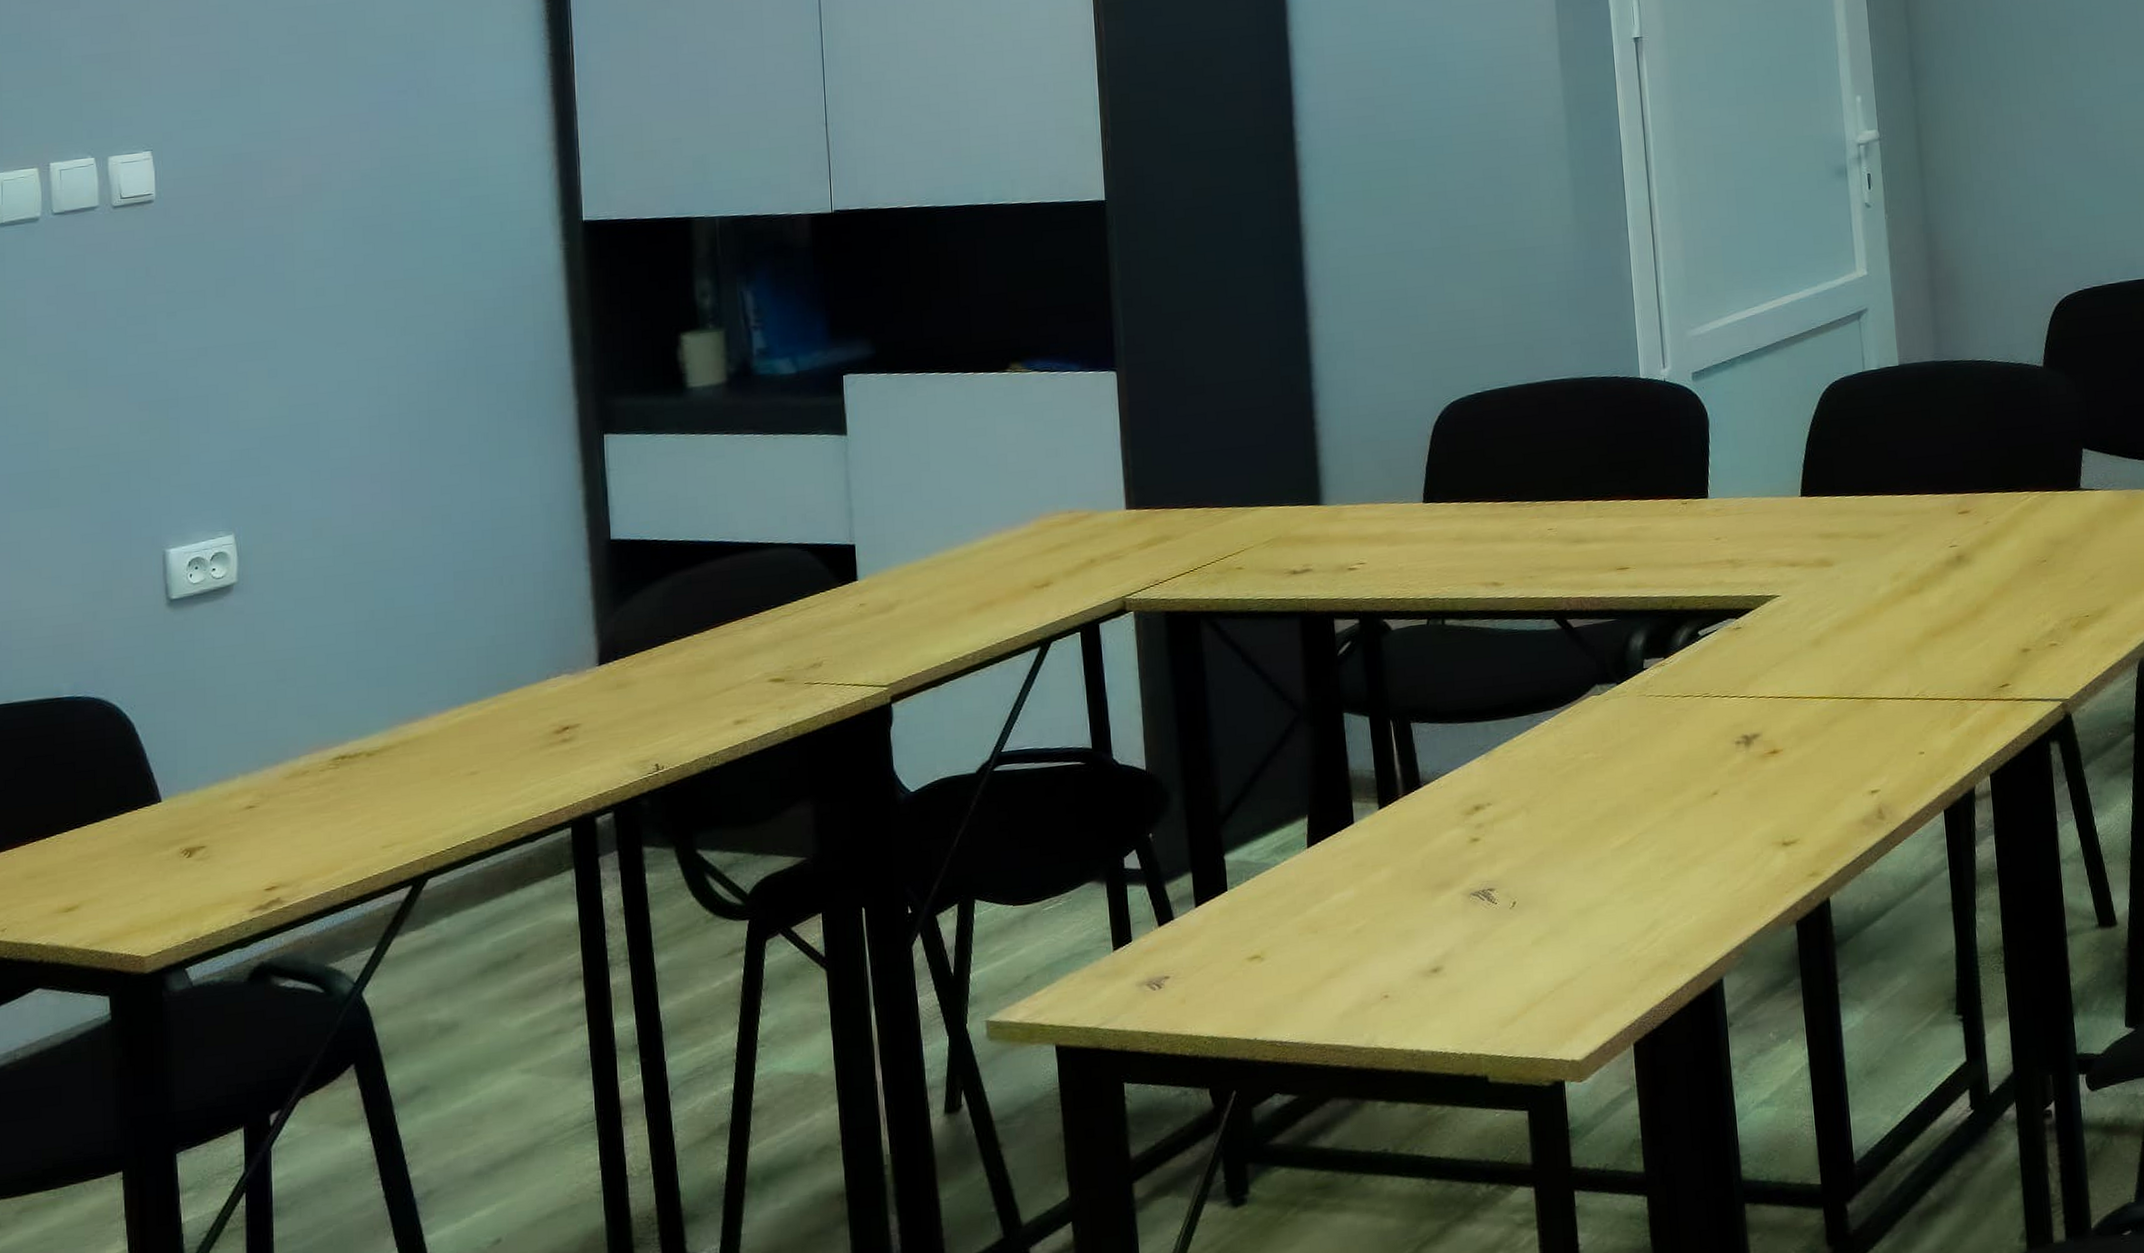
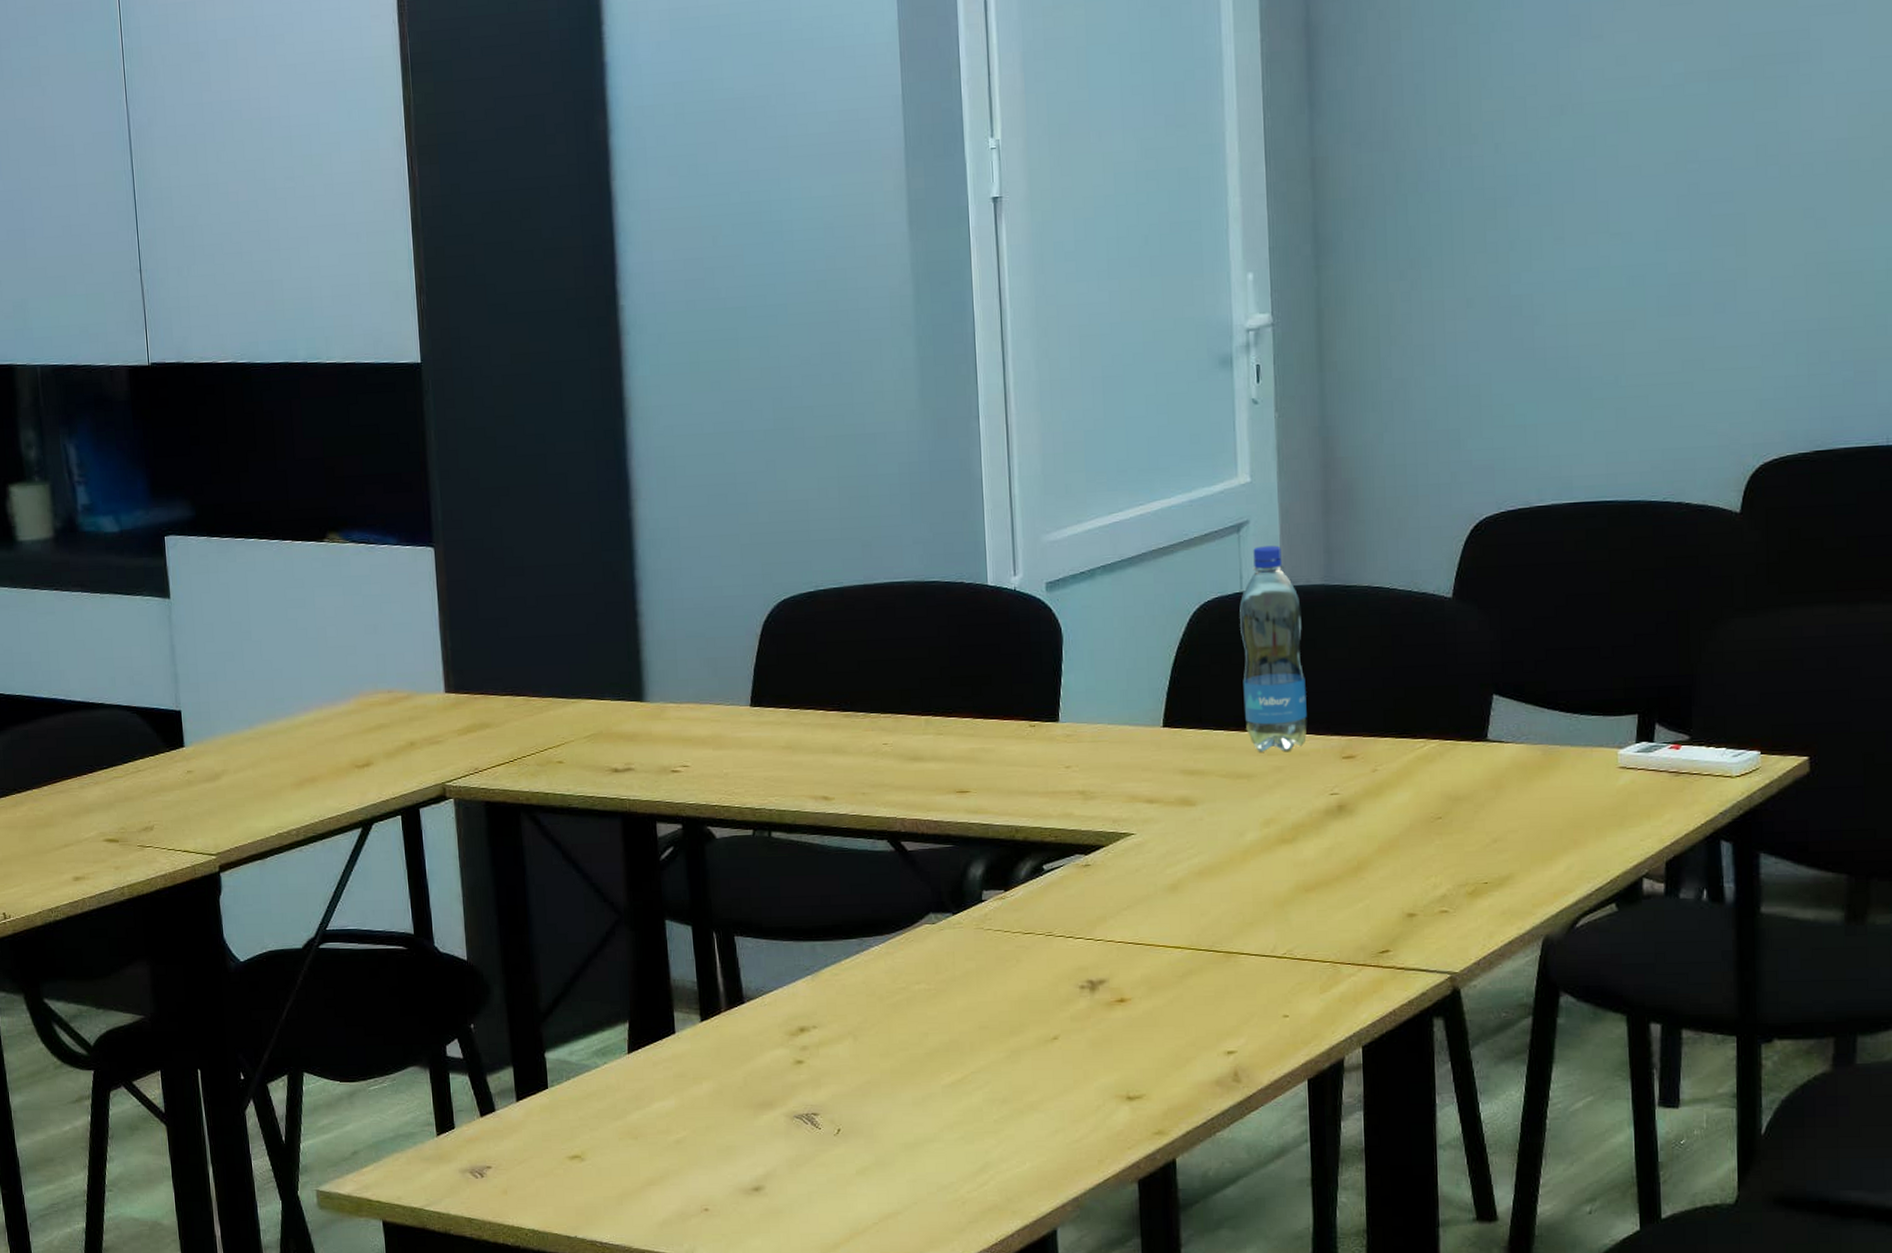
bottle: none [1863,329,1927,514] -> present [1239,545,1308,753]

